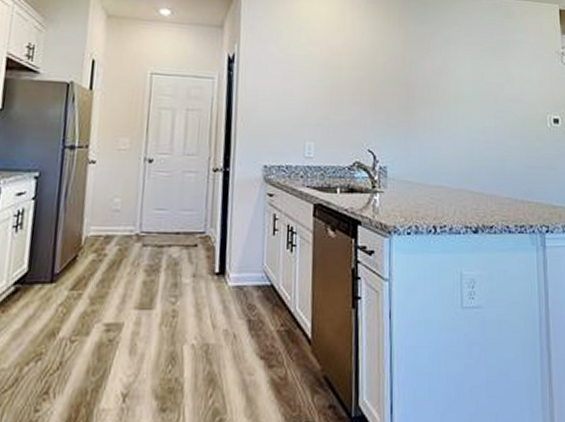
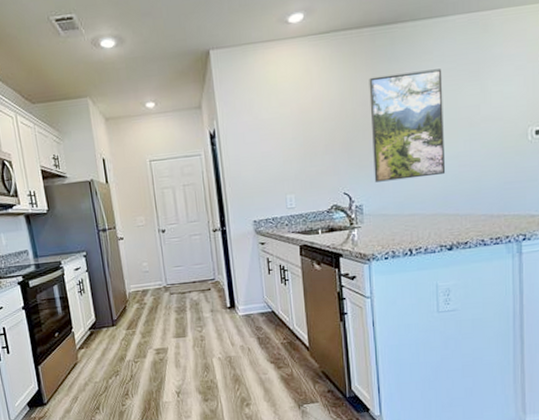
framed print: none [400,35,472,147] -> present [369,69,446,182]

